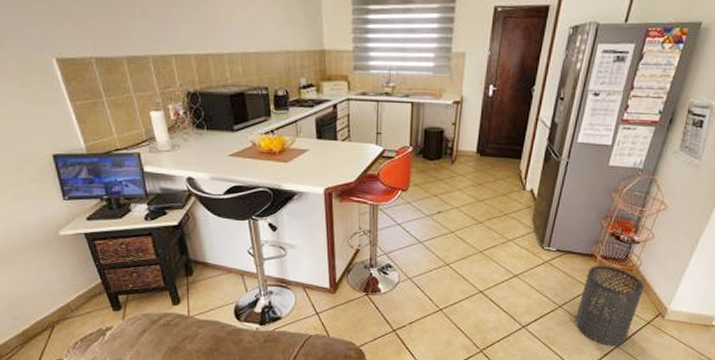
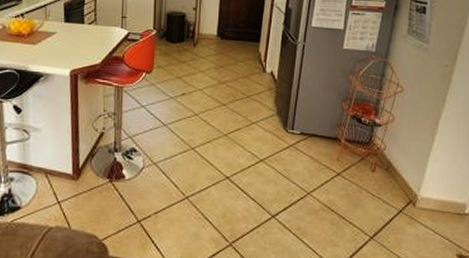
trash can: present [575,264,645,346] -> none [325,148,392,238]

